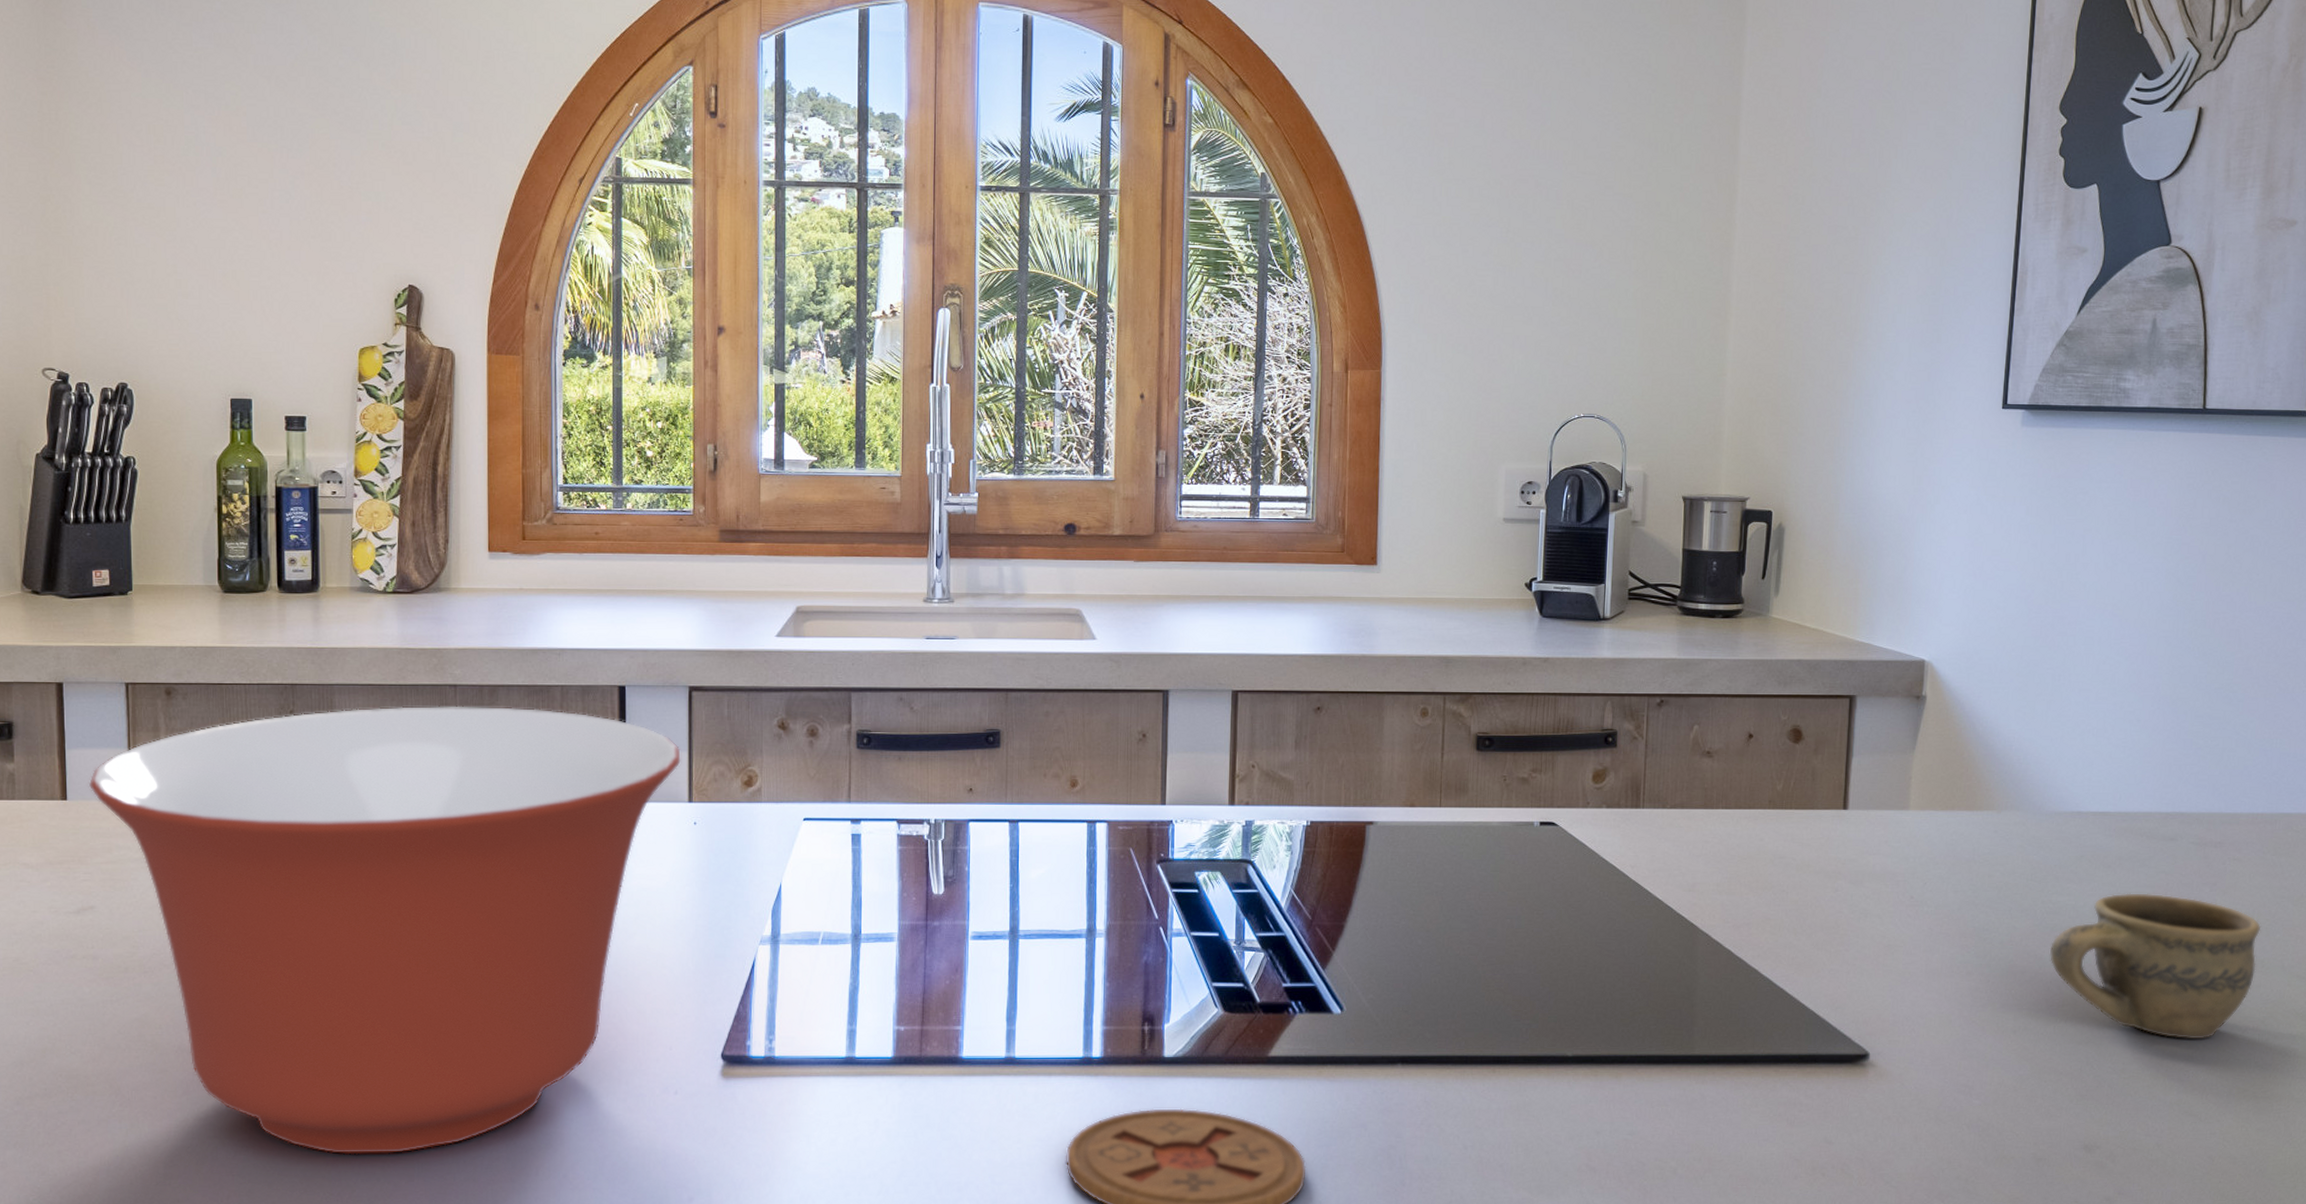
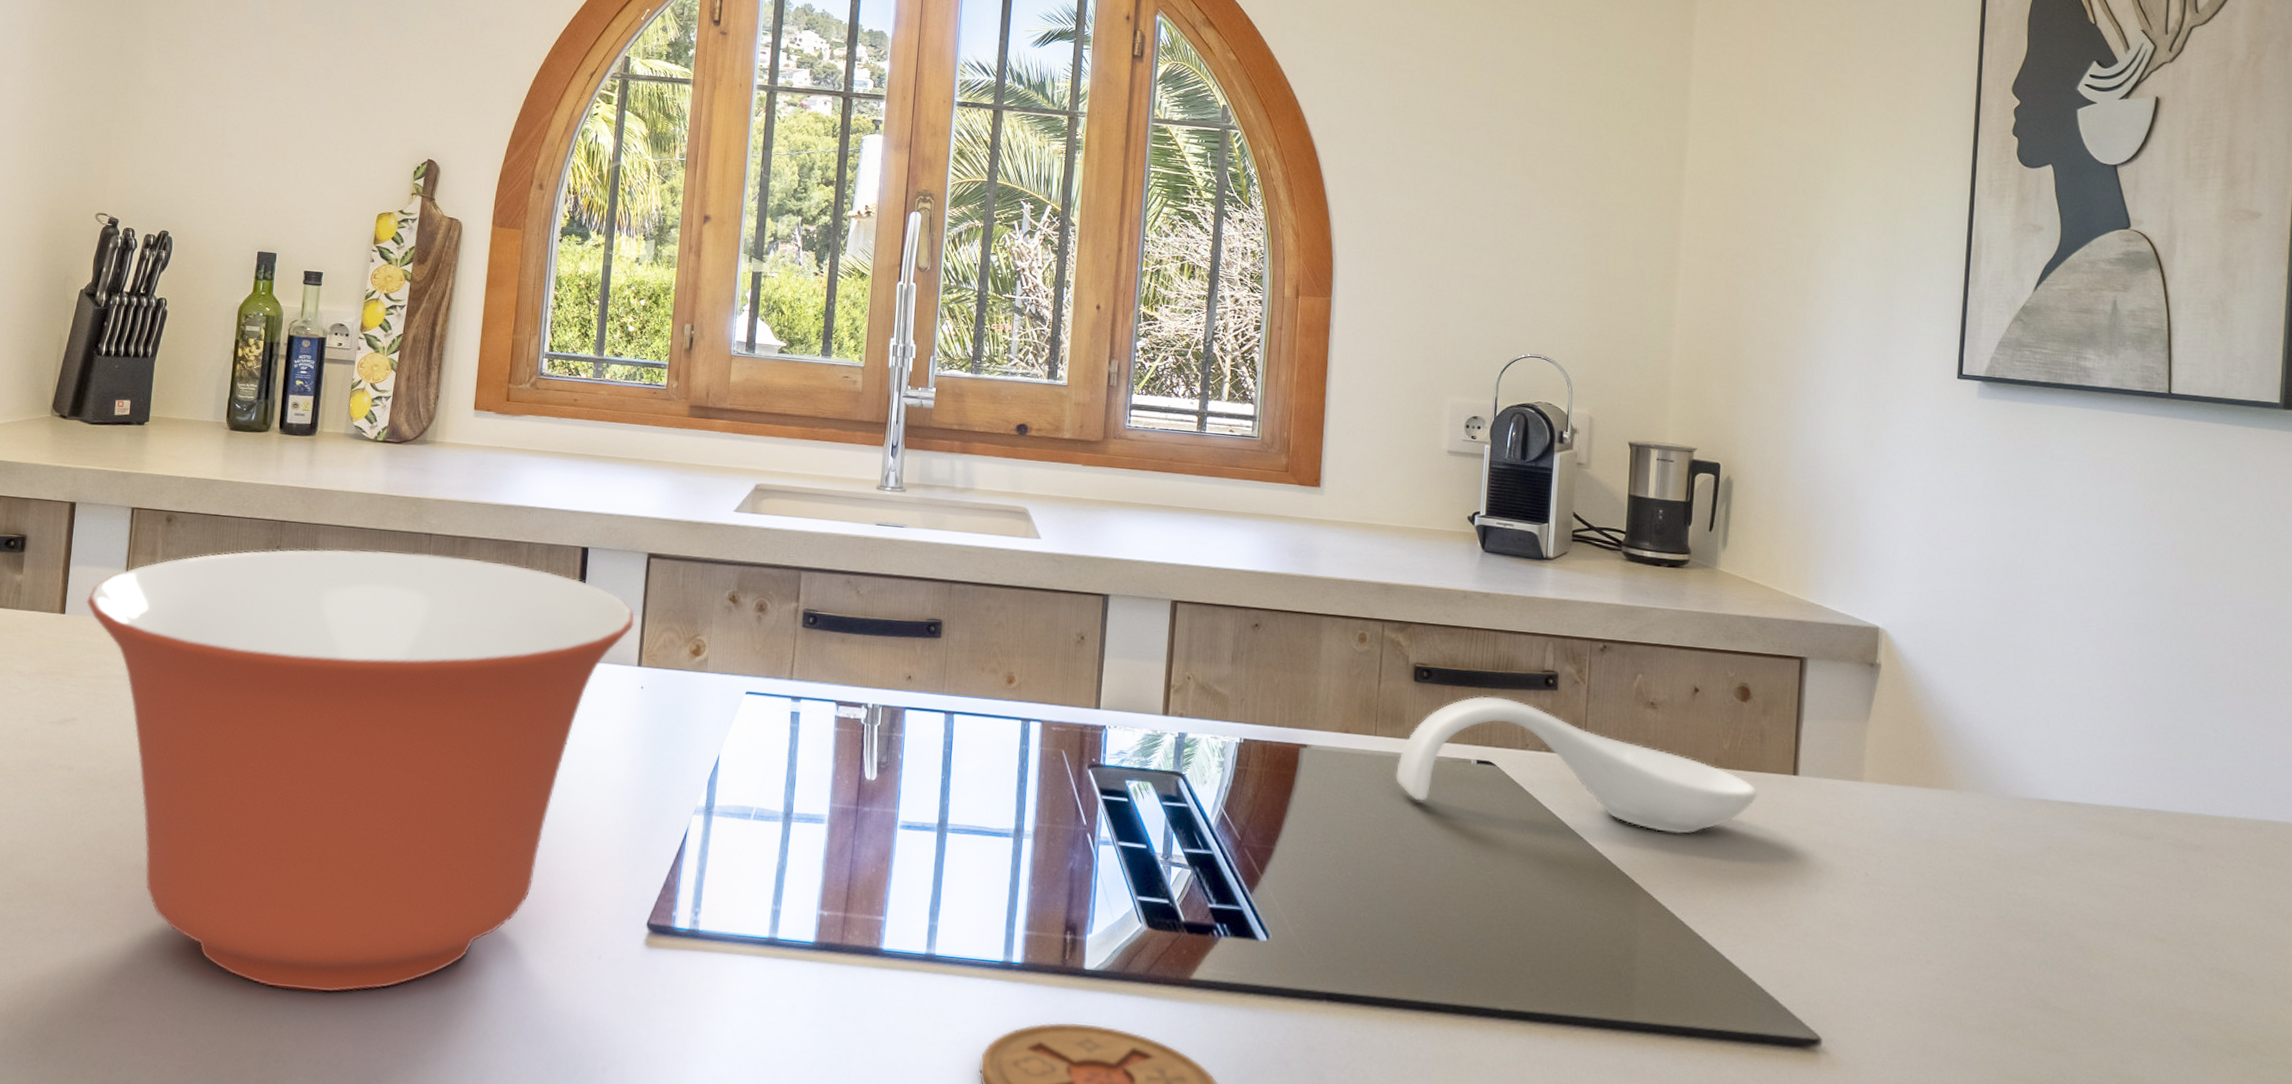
spoon rest: none [1461,759,1811,875] -> present [1396,696,1759,834]
cup: present [2049,893,2262,1040] -> none [2016,891,2249,1060]

